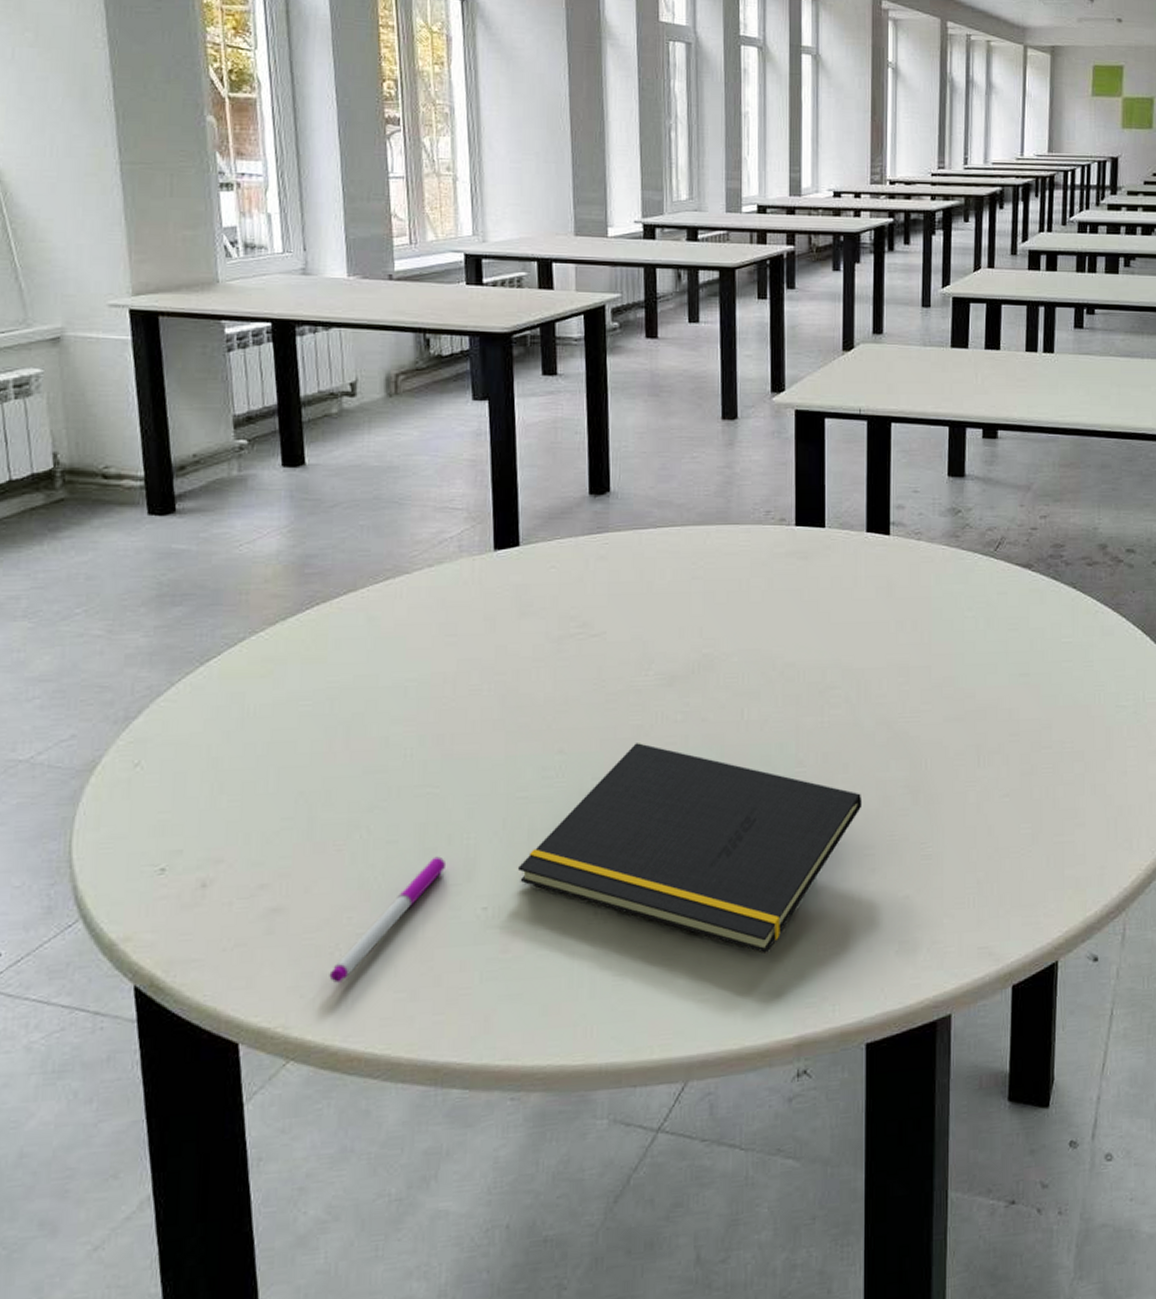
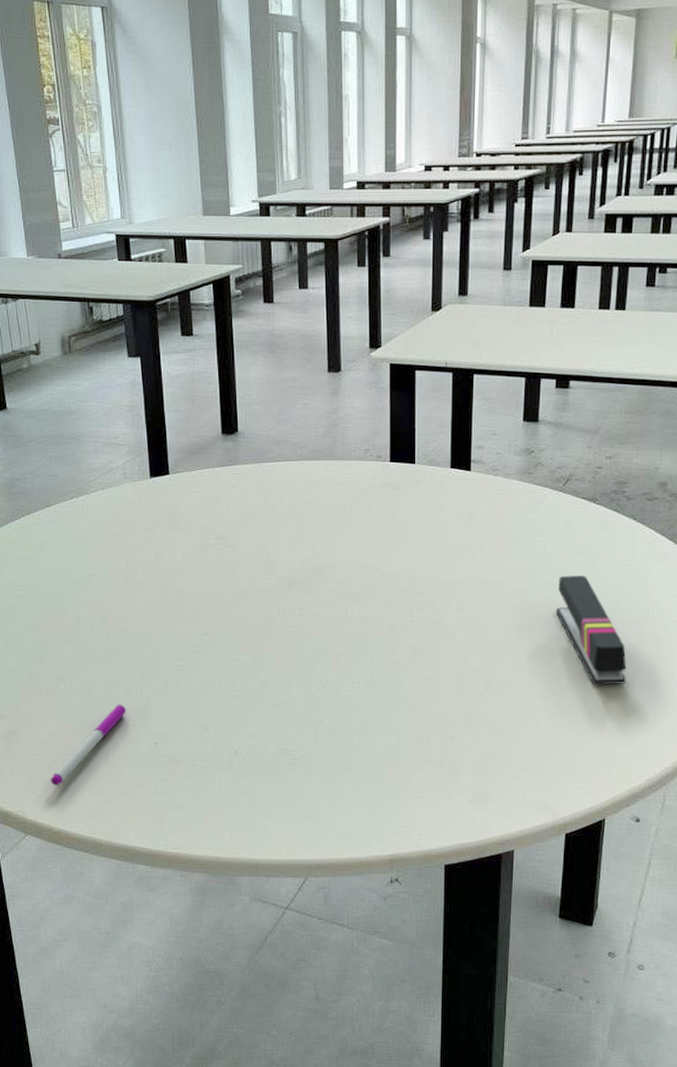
notepad: present [517,743,863,953] -> none [178,630,444,792]
stapler: none [991,656,1074,790] -> present [555,576,627,685]

